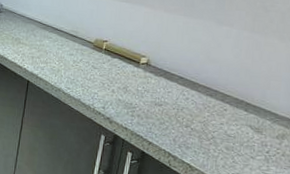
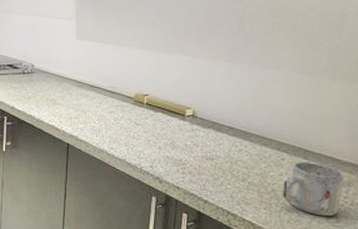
mug: none [221,113,280,165] -> present [282,162,344,217]

